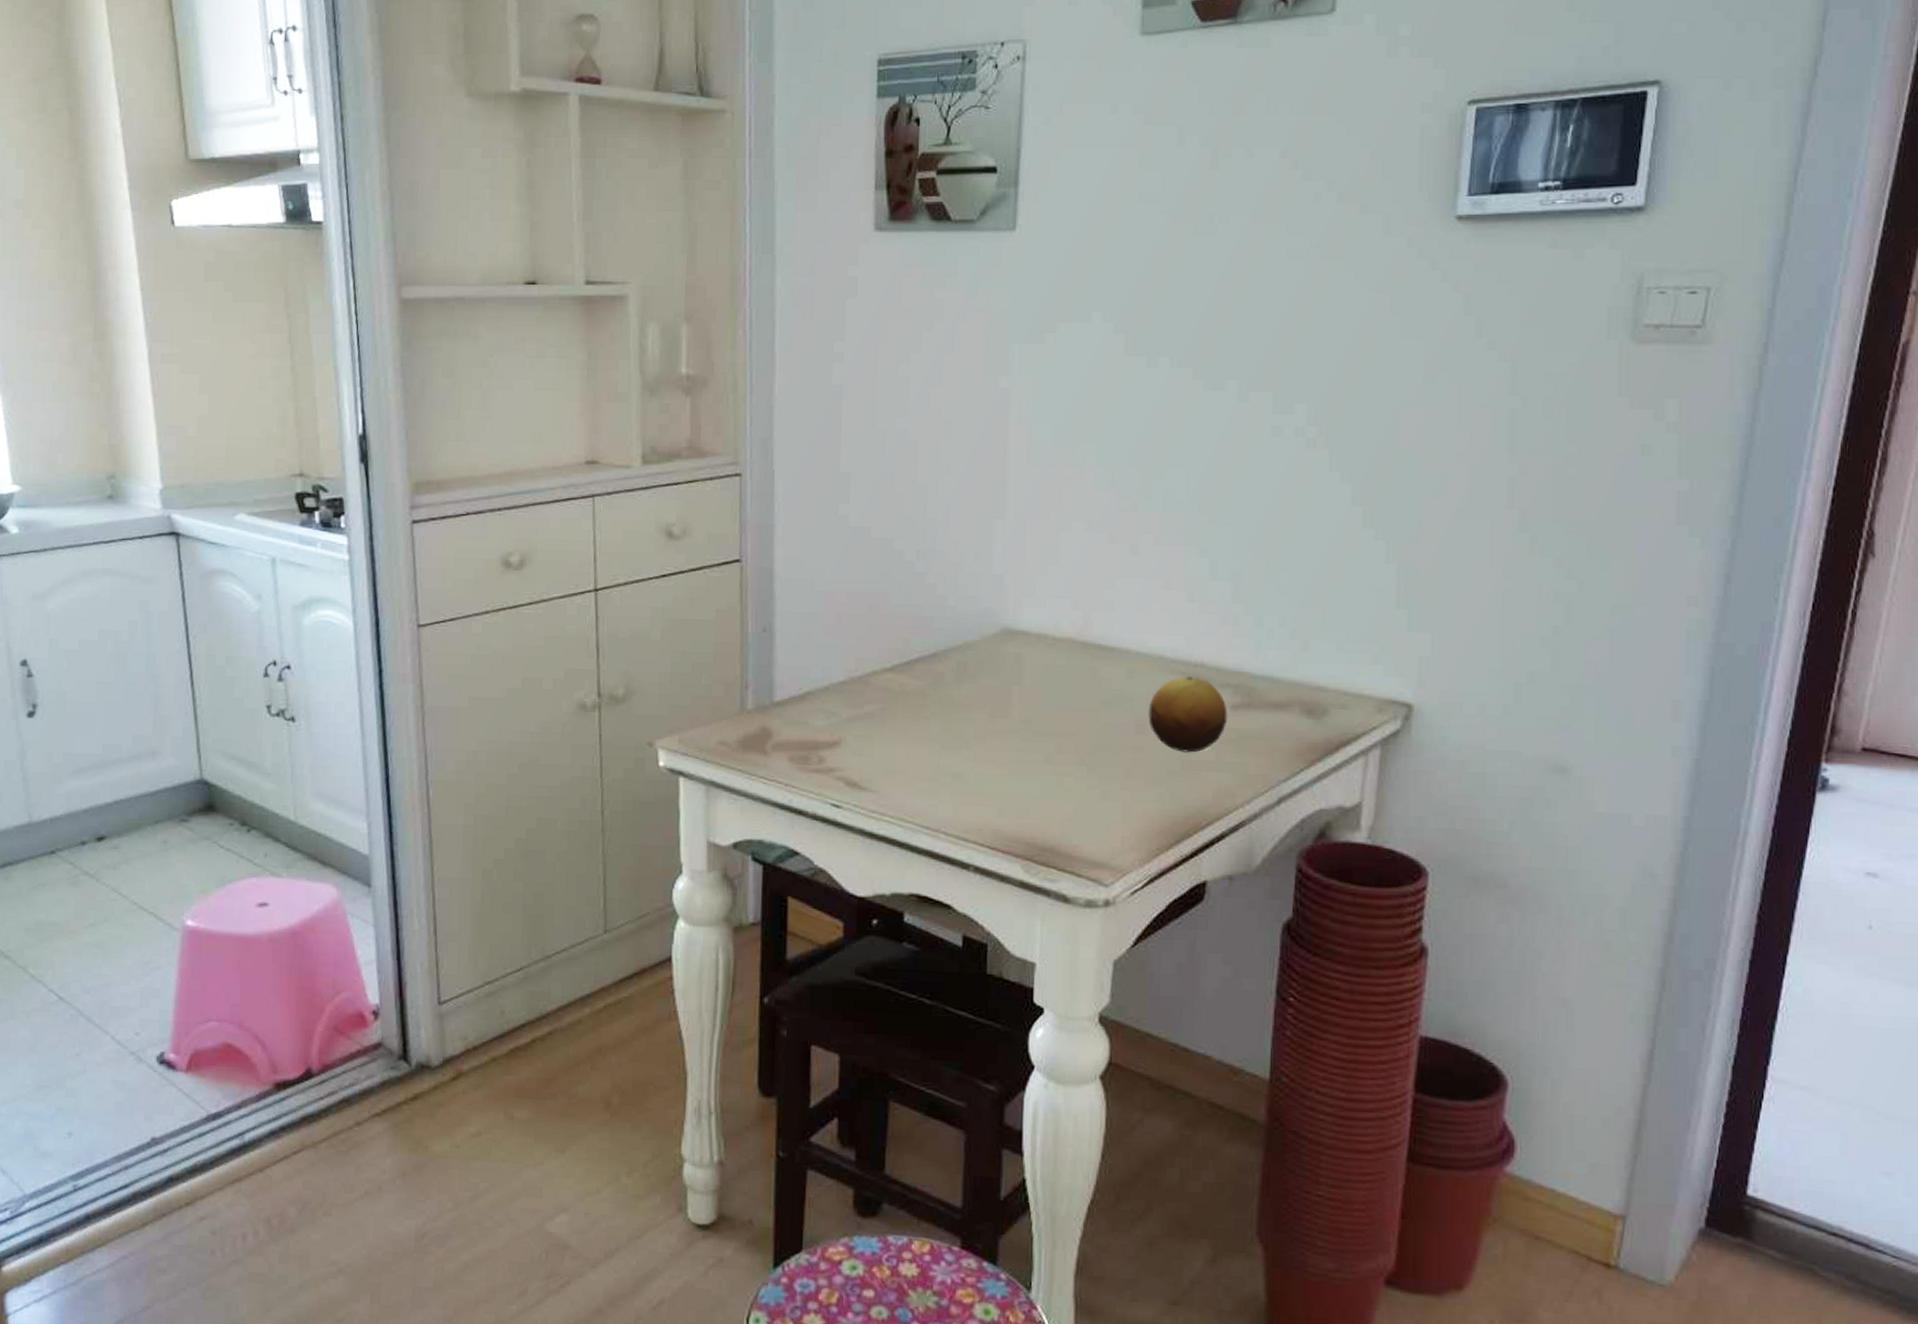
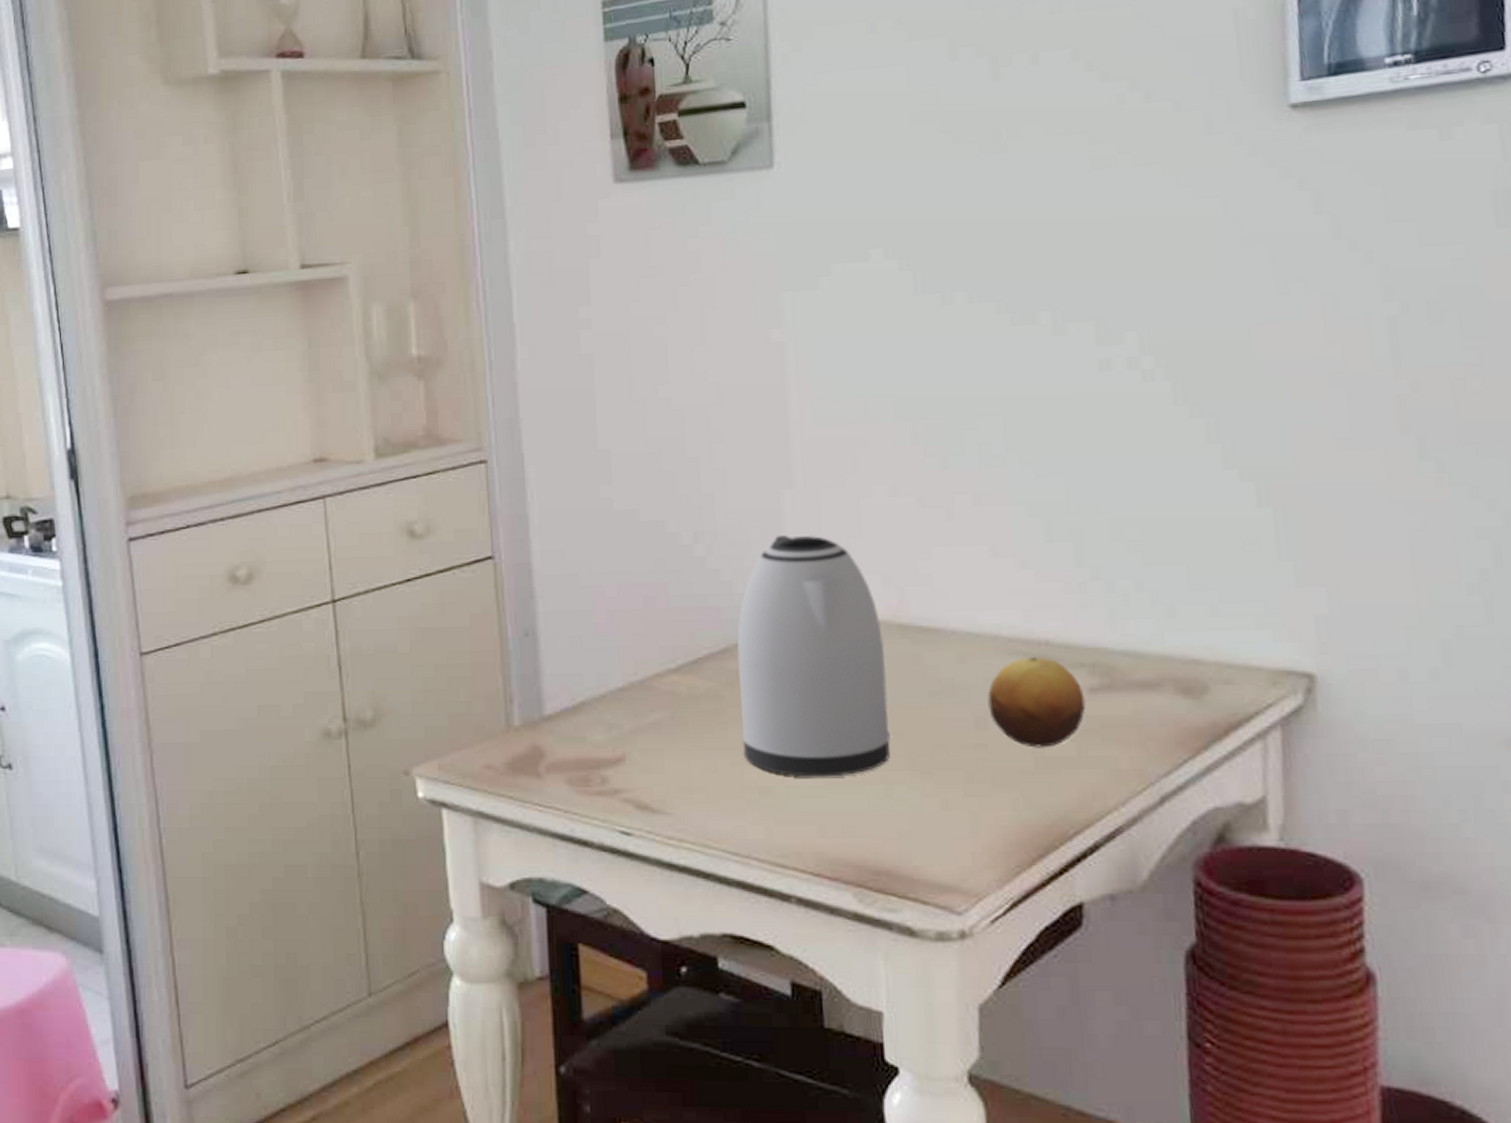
kettle: none [941,559,1068,768] -> present [737,535,890,777]

